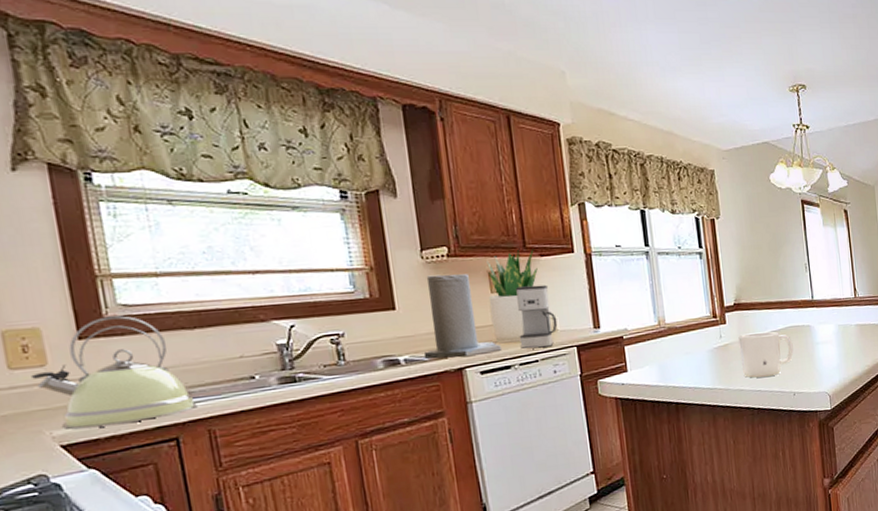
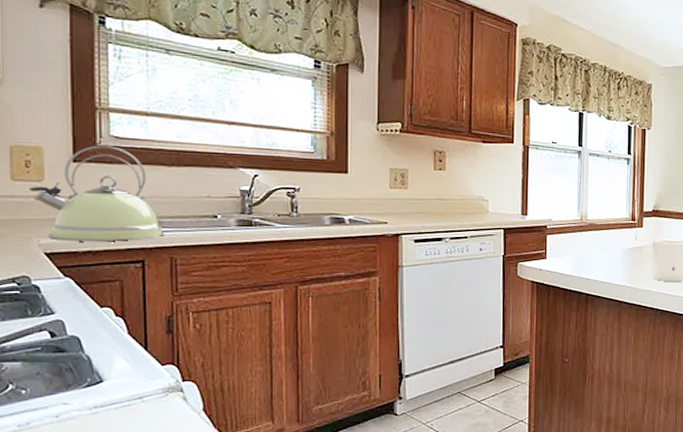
paper towel: present [423,274,503,359] -> none [366,146,437,225]
planter: present [487,249,538,344] -> none [430,134,479,219]
coffee maker: present [516,285,558,350] -> none [453,167,490,226]

